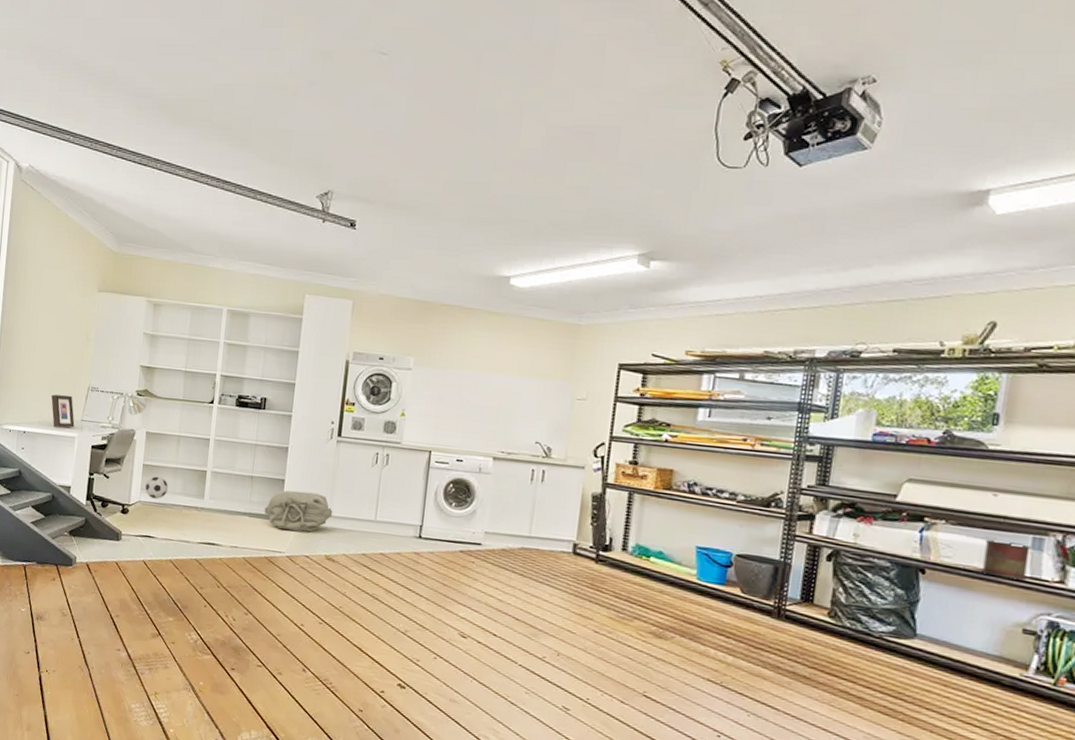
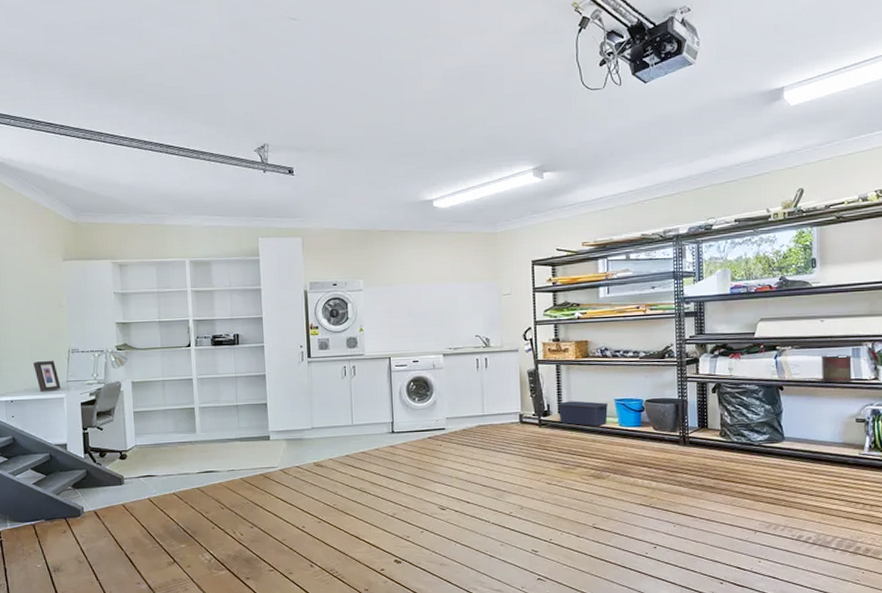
soccer ball: present [144,476,169,499] -> none [138,420,162,441]
duffel bag: present [264,490,333,532] -> none [252,410,315,448]
storage container: none [622,537,686,575] -> present [558,401,608,426]

